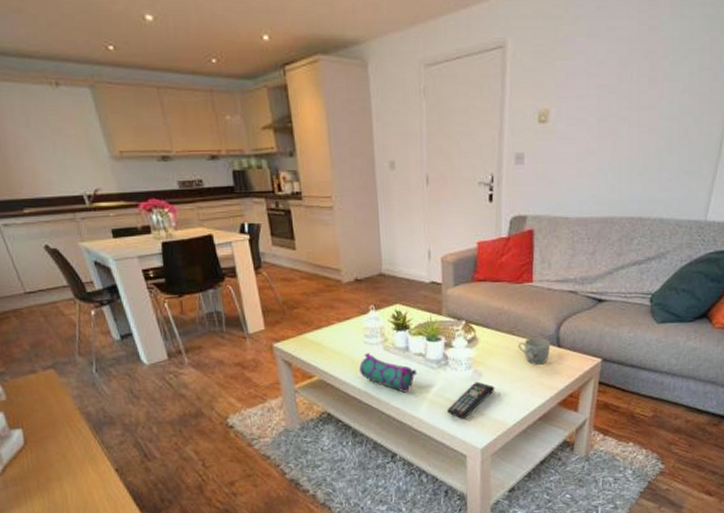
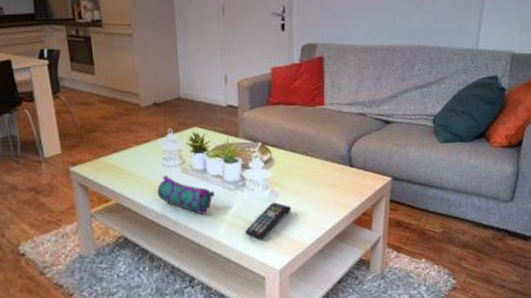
mug: present [518,338,551,365] -> none [312,158,344,185]

